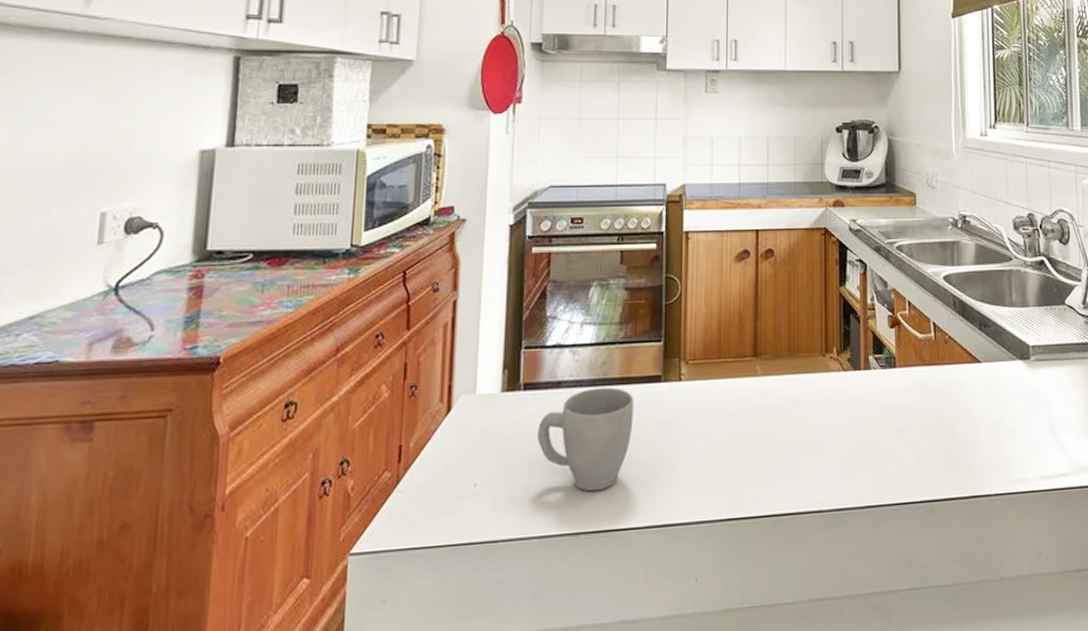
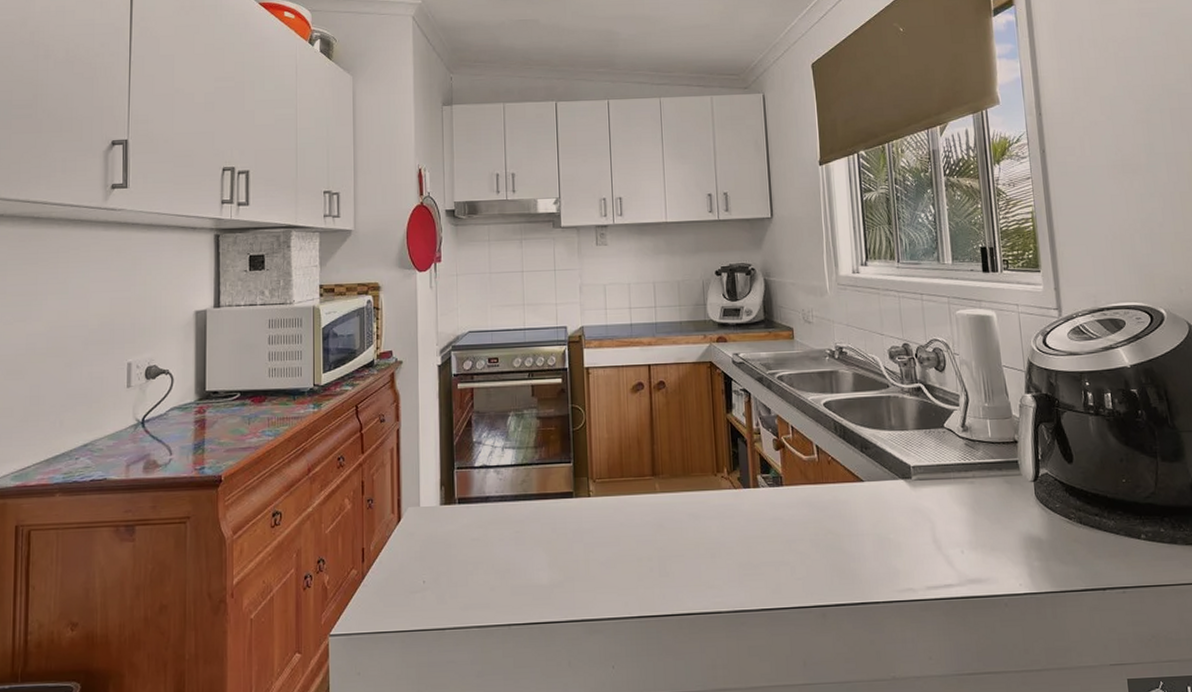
mug: present [538,387,634,492] -> none [472,502,551,590]

